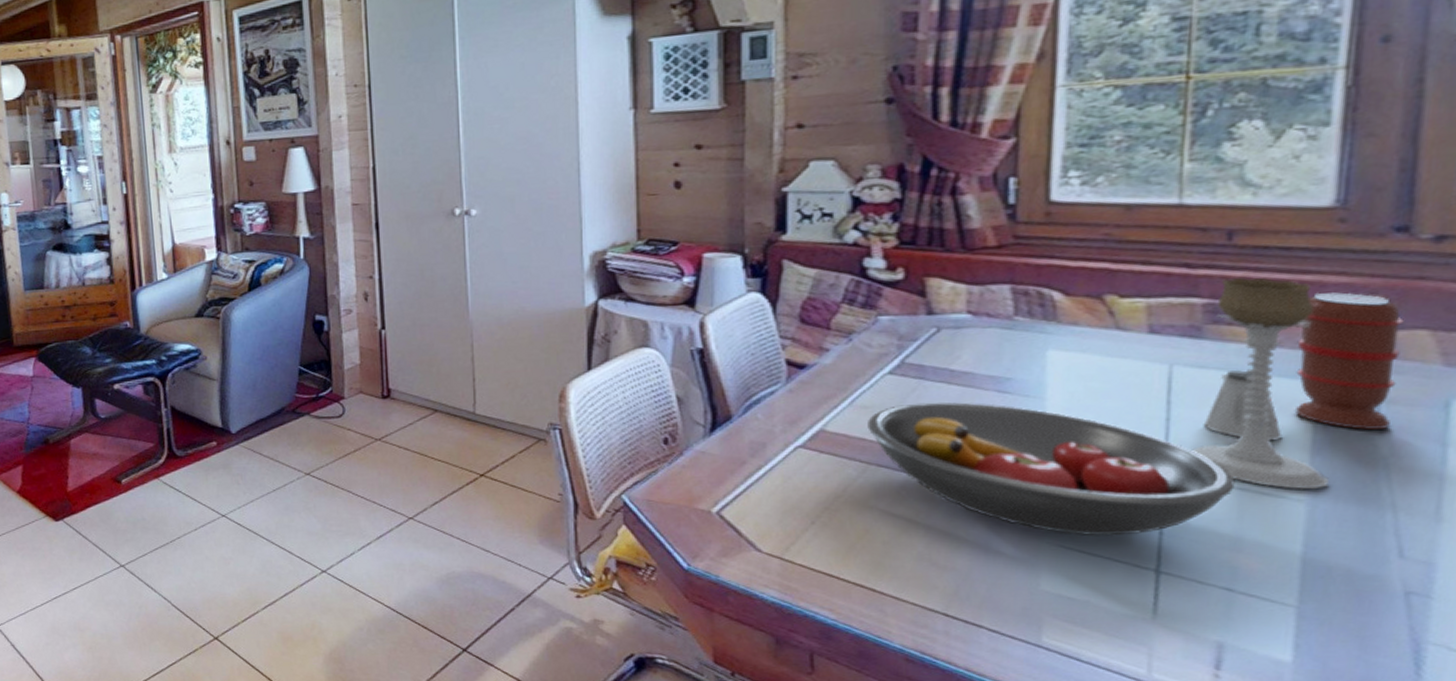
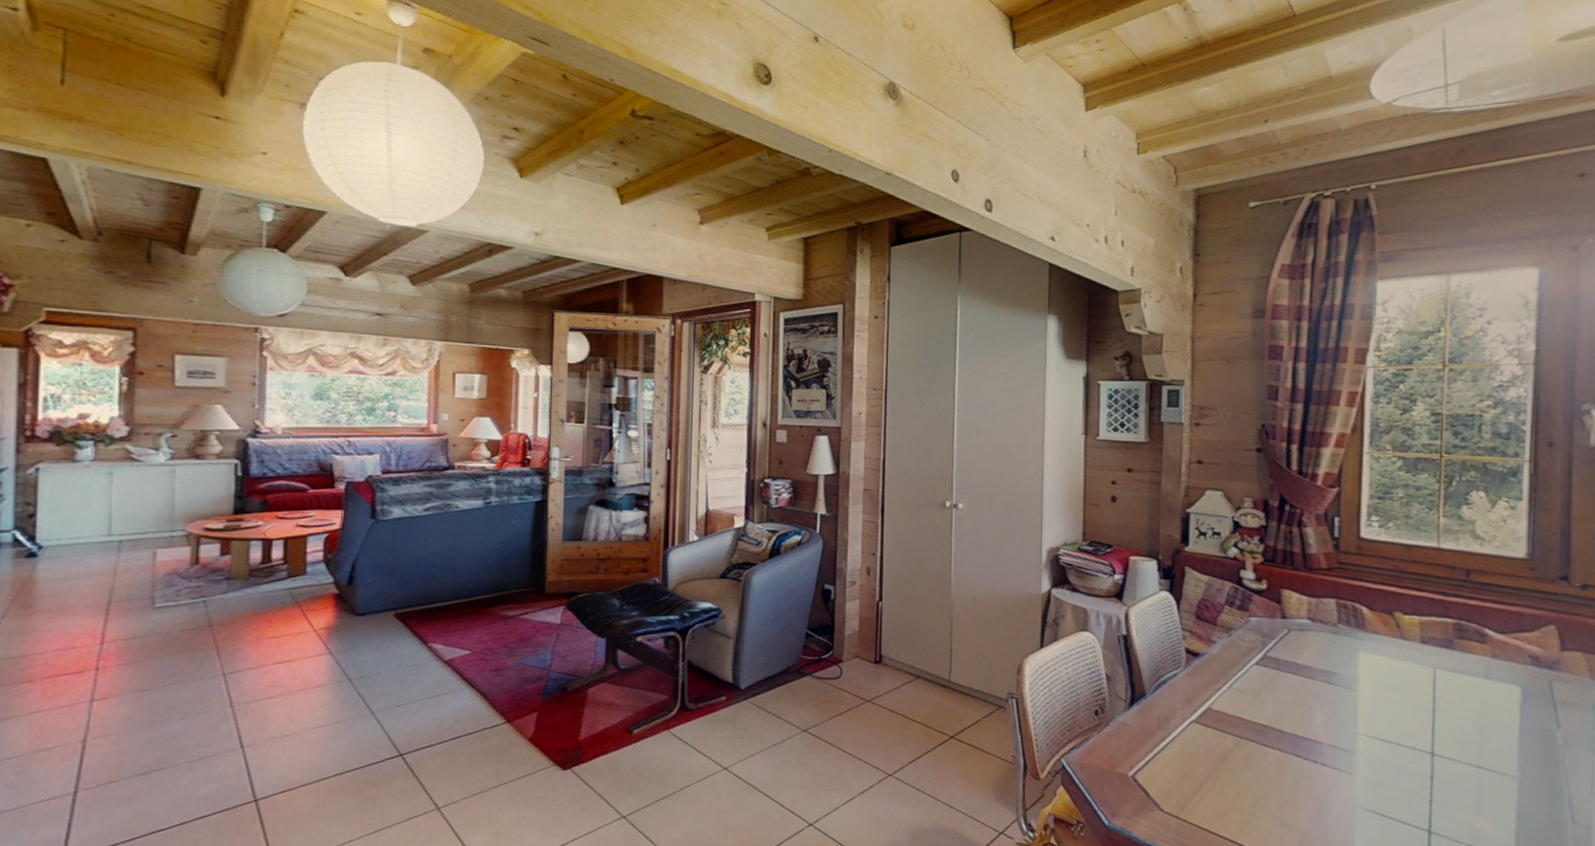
fruit bowl: present [867,402,1235,536] -> none [1241,689,1475,802]
candle holder: present [1192,277,1329,490] -> none [1449,604,1530,769]
saltshaker: present [1204,370,1283,441] -> none [1456,675,1502,730]
spice grinder: present [1296,292,1404,430] -> none [1508,621,1568,724]

